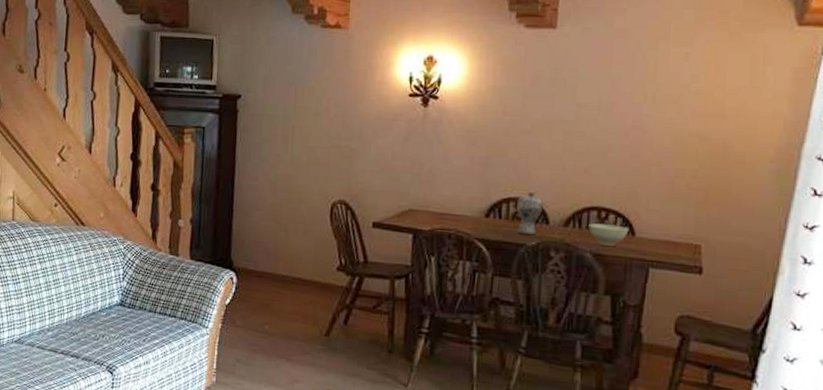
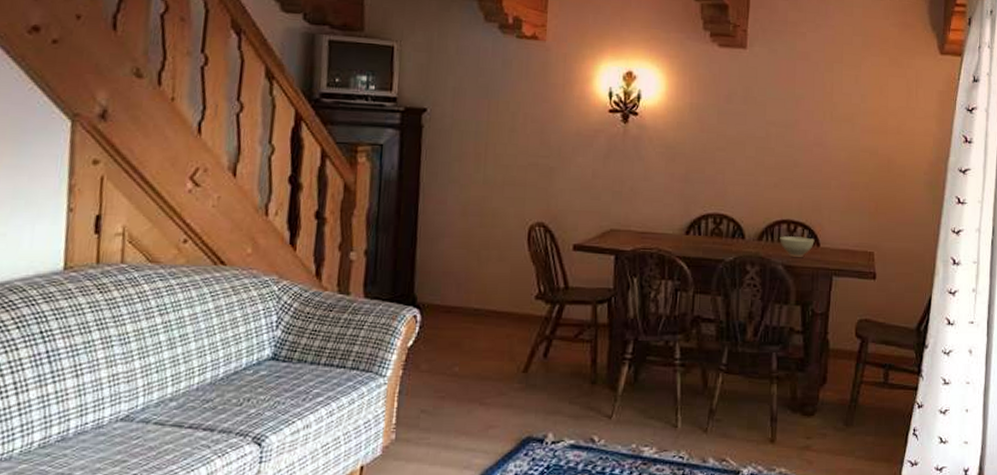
vase: present [516,191,544,236] -> none [715,207,740,251]

